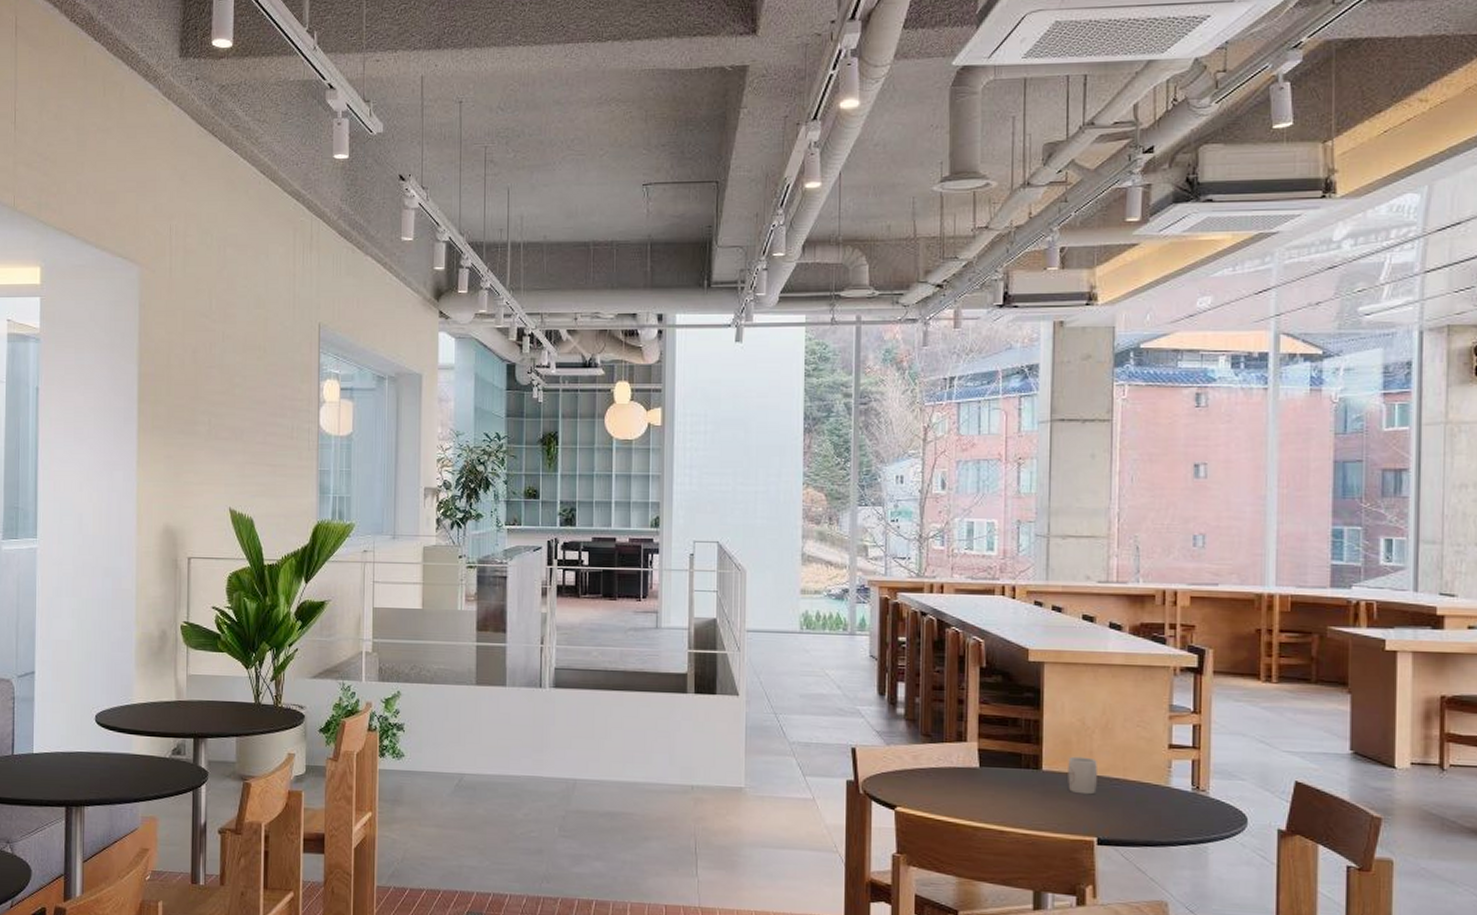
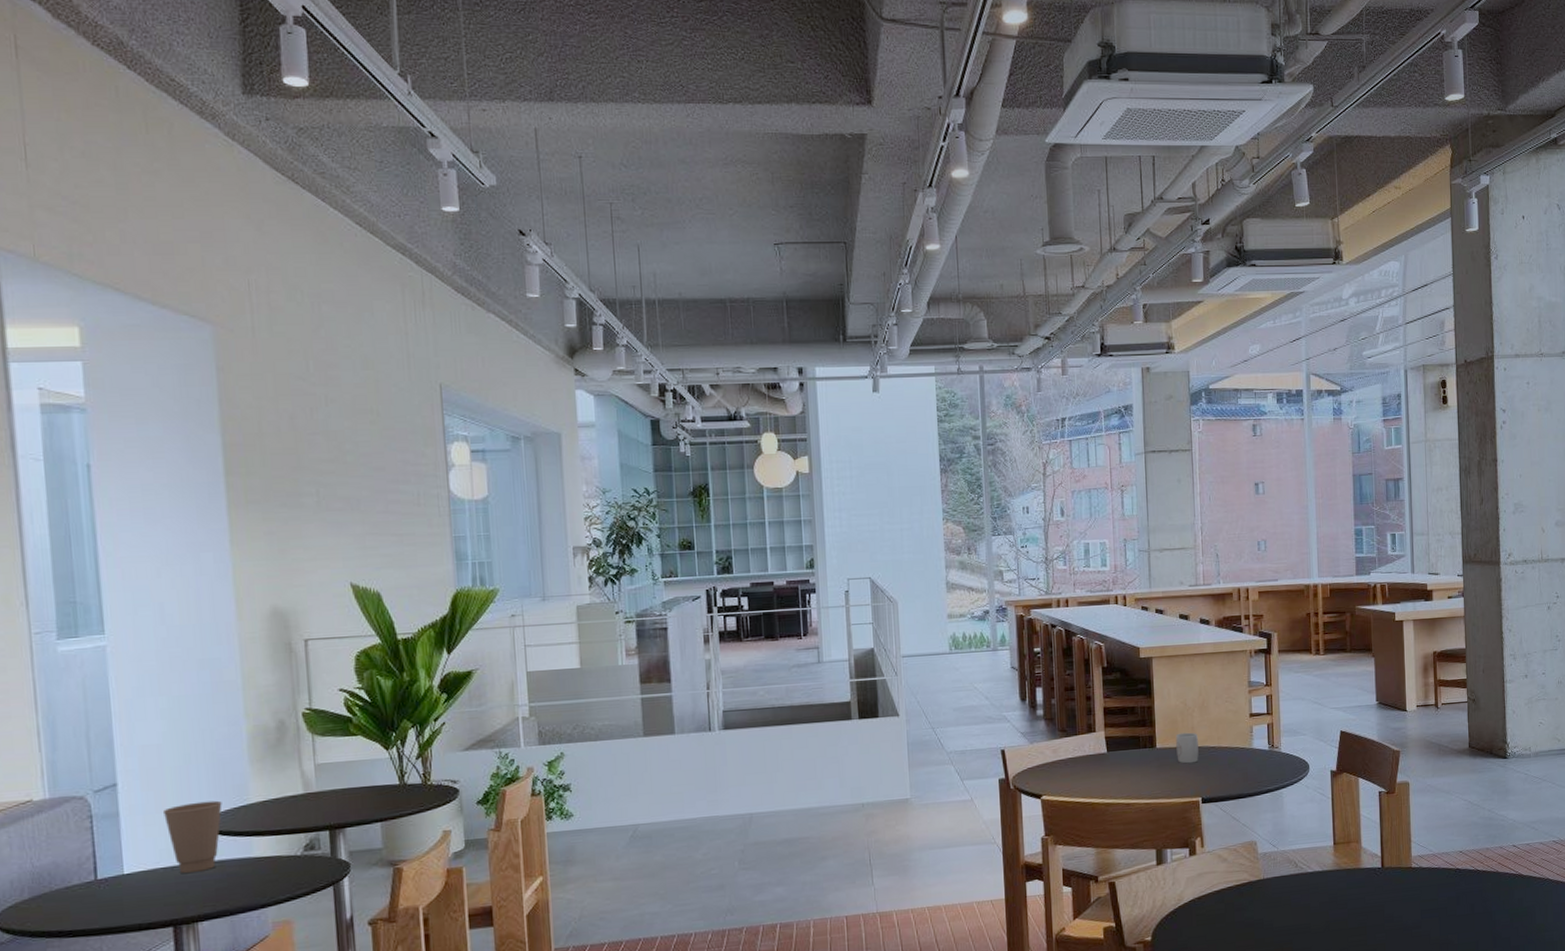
cup: none [67,696,112,761] -> present [163,800,222,874]

